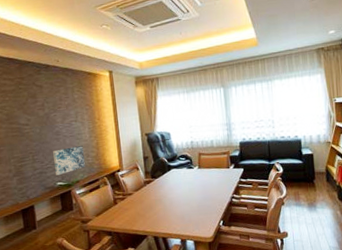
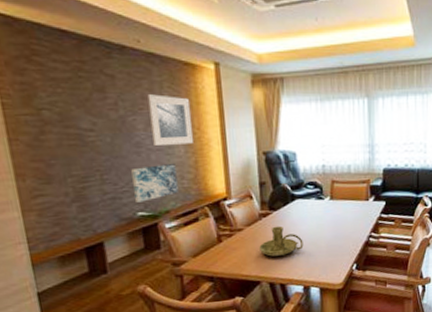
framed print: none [64,96,95,133] -> present [147,94,193,145]
candle holder: none [145,190,179,215] -> present [259,225,304,257]

